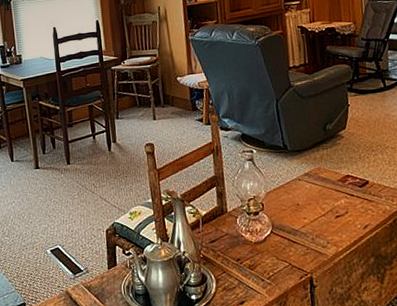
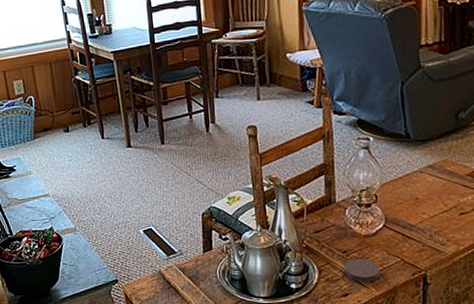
coaster: none [239,265,272,289] -> present [344,259,381,282]

